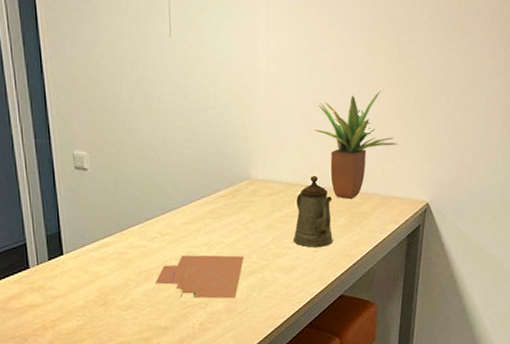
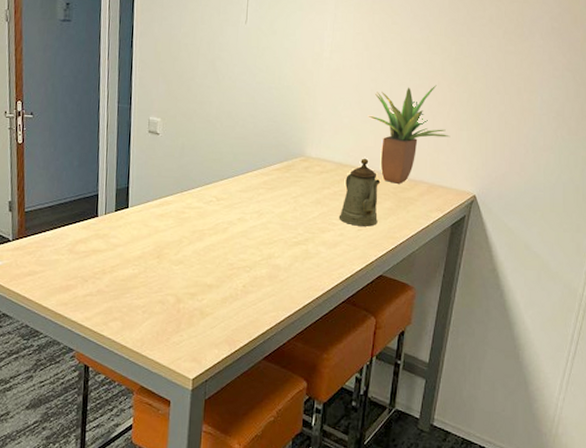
papers: present [154,254,245,299] -> none [206,220,291,266]

